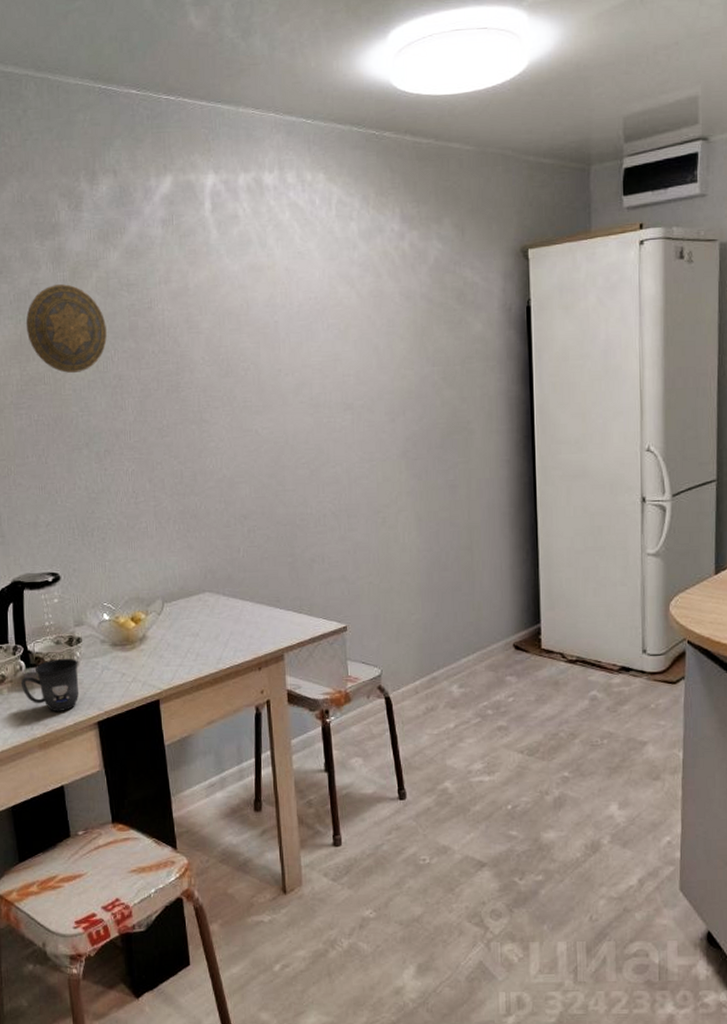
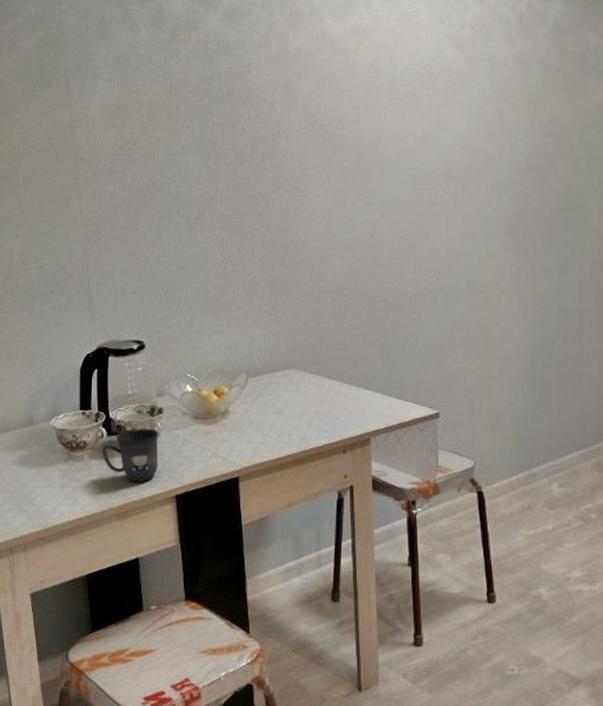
decorative plate: present [25,284,107,373] -> none [123,47,203,137]

